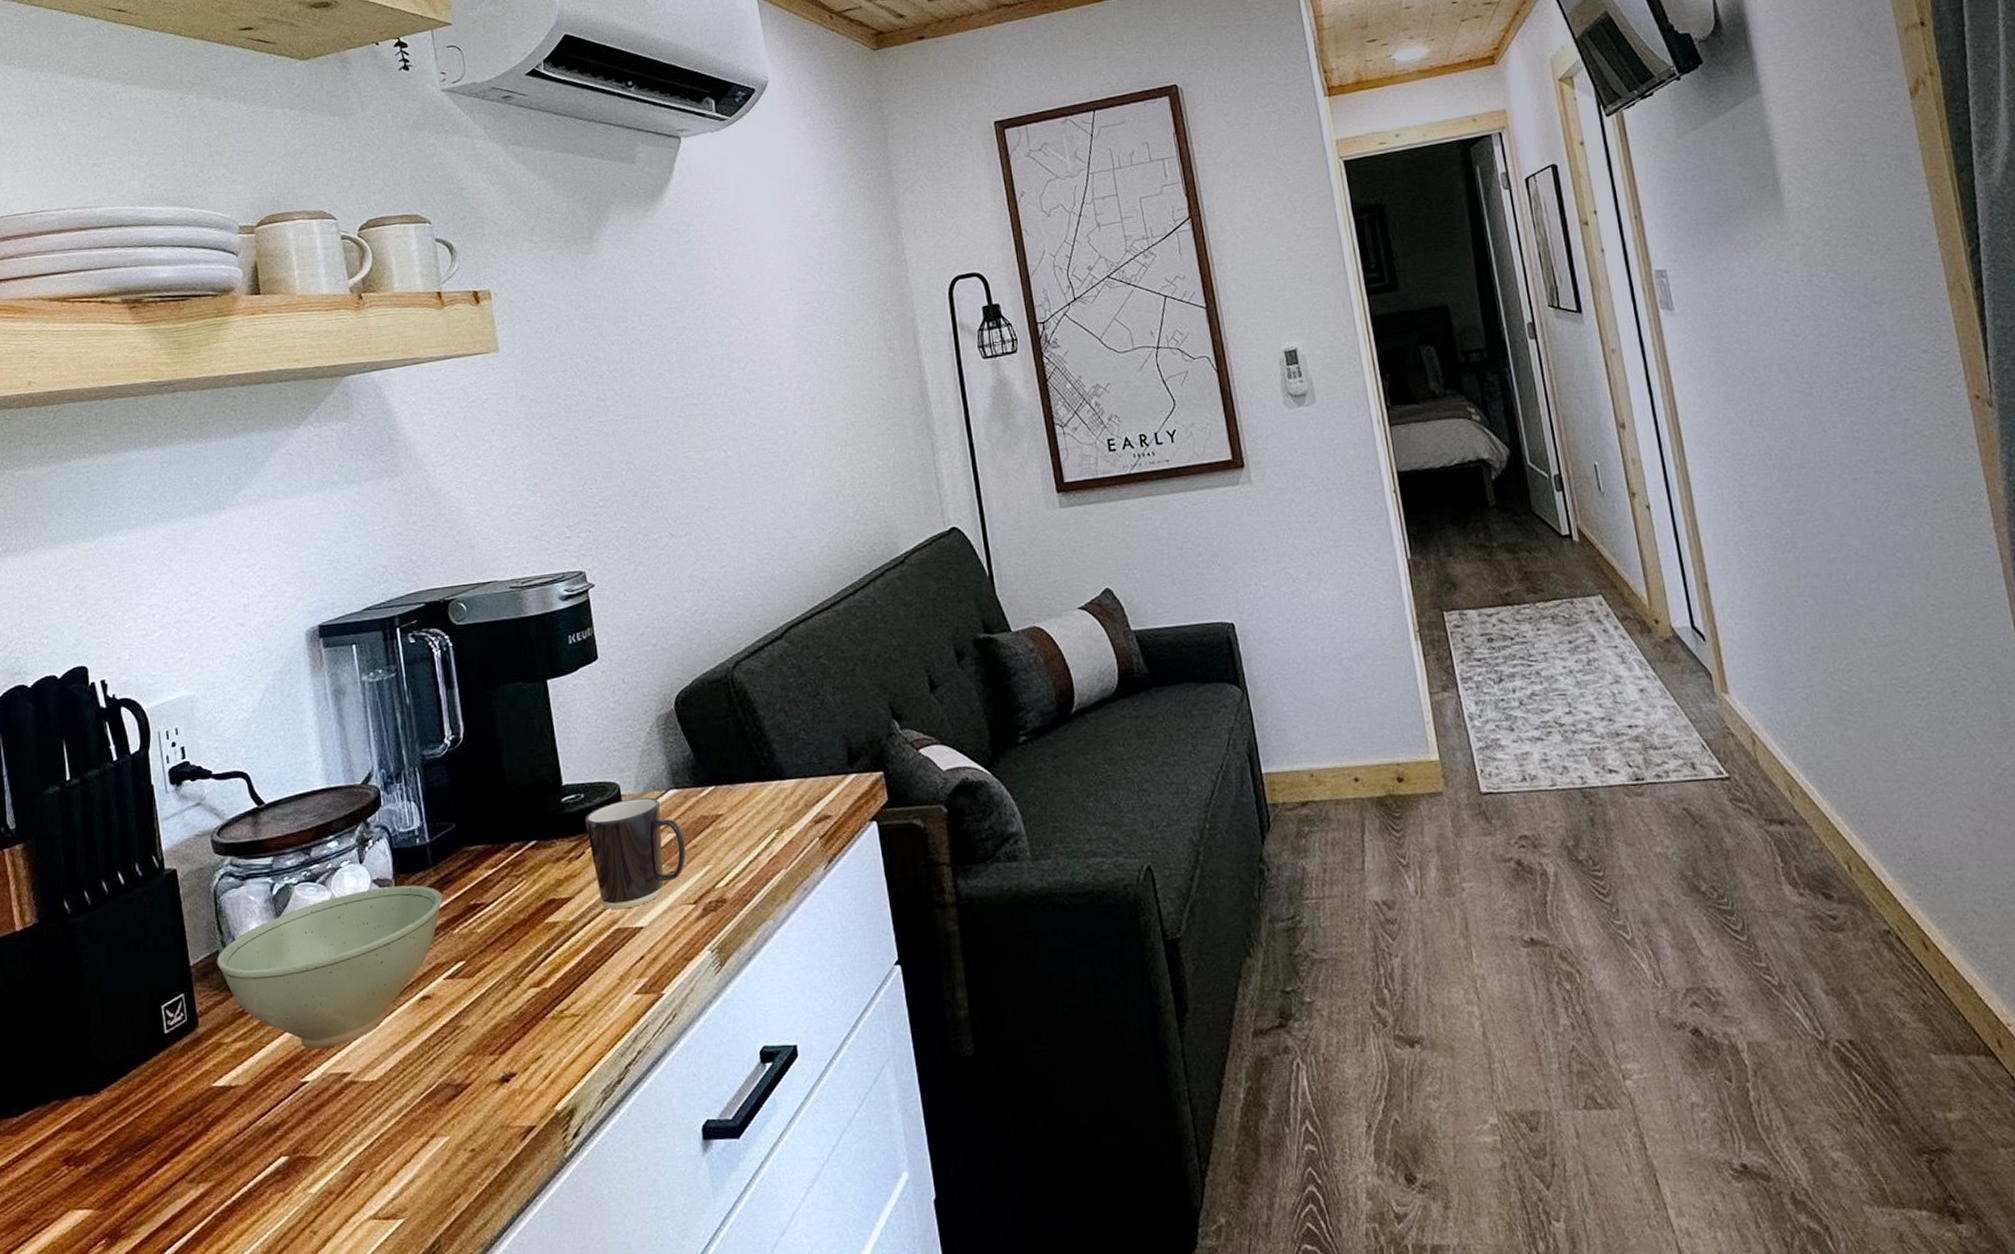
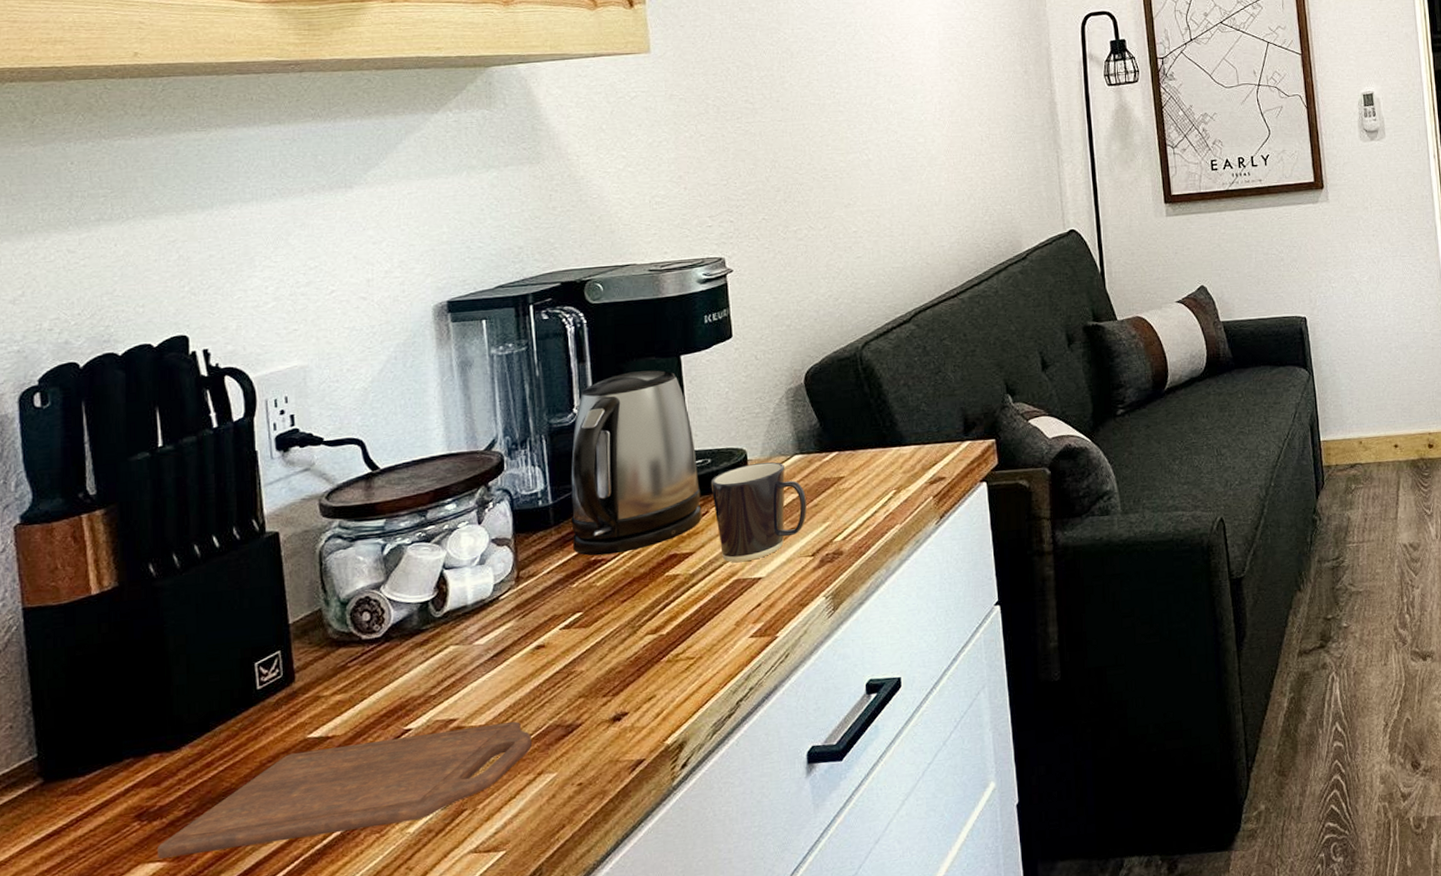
cutting board: none [84,1078,423,1206] -> present [158,722,532,859]
bowl: present [217,885,442,1050] -> none [319,543,562,699]
kettle: none [445,696,579,900] -> present [571,370,702,556]

